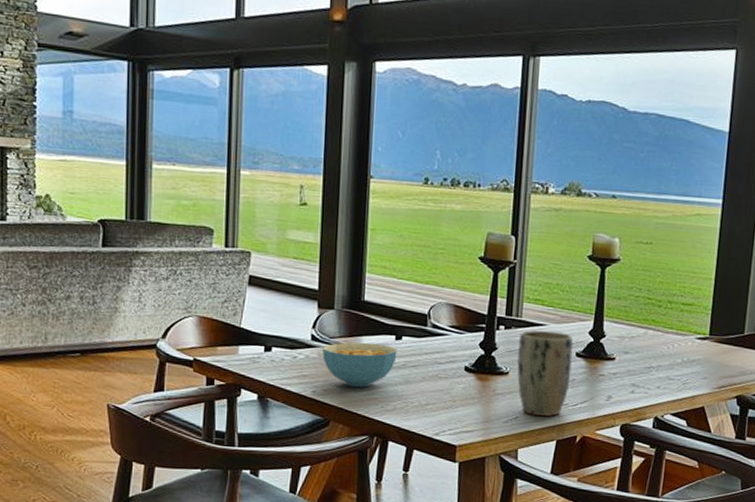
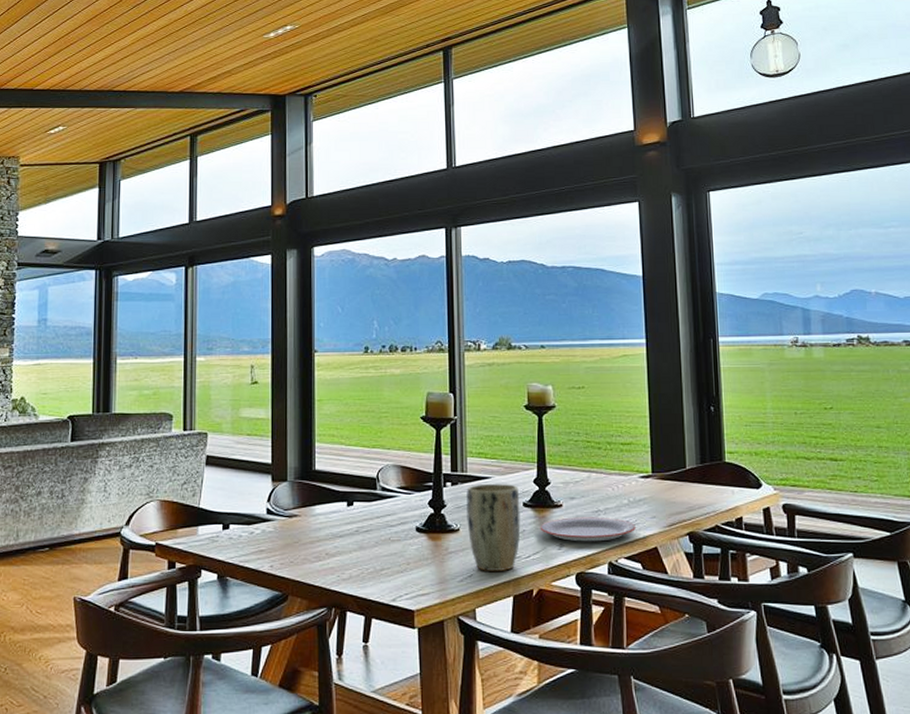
cereal bowl: present [323,342,397,387] -> none [278,511,350,558]
plate: none [590,371,686,397] -> present [540,517,636,542]

